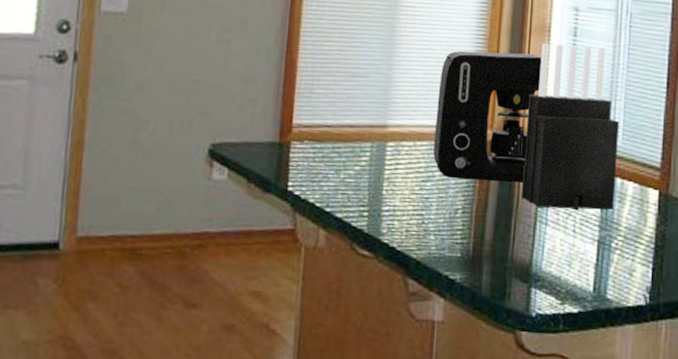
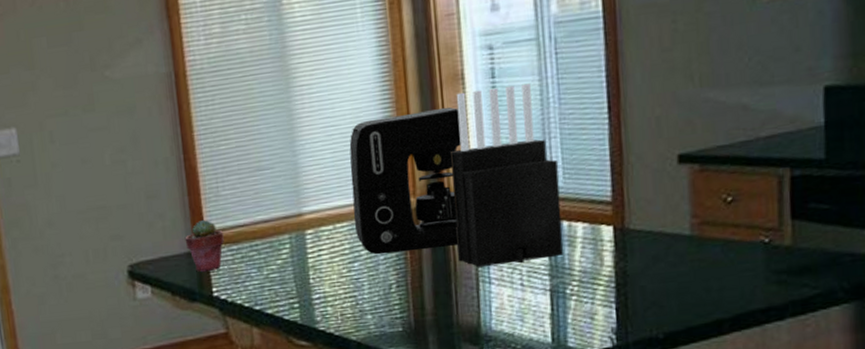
potted succulent: none [271,113,310,165] -> present [184,219,224,272]

